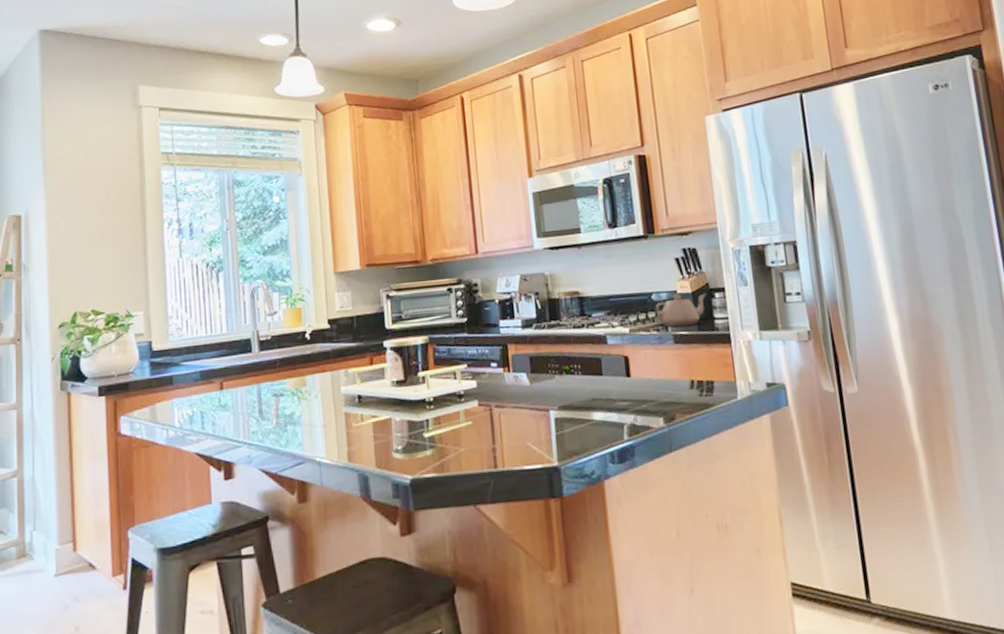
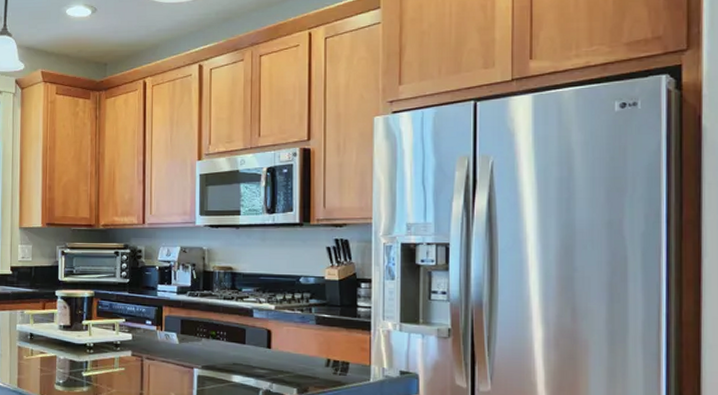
teapot: present [655,293,706,328] -> none [301,280,353,311]

